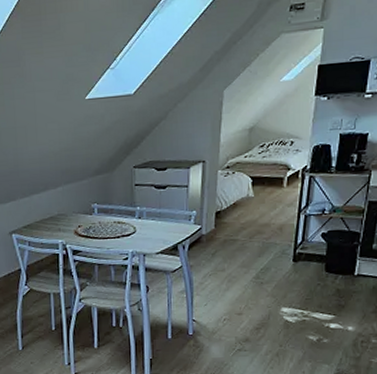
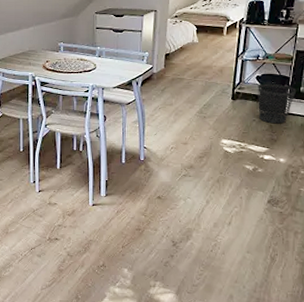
wastebasket: none [323,241,368,288] -> present [258,83,297,124]

